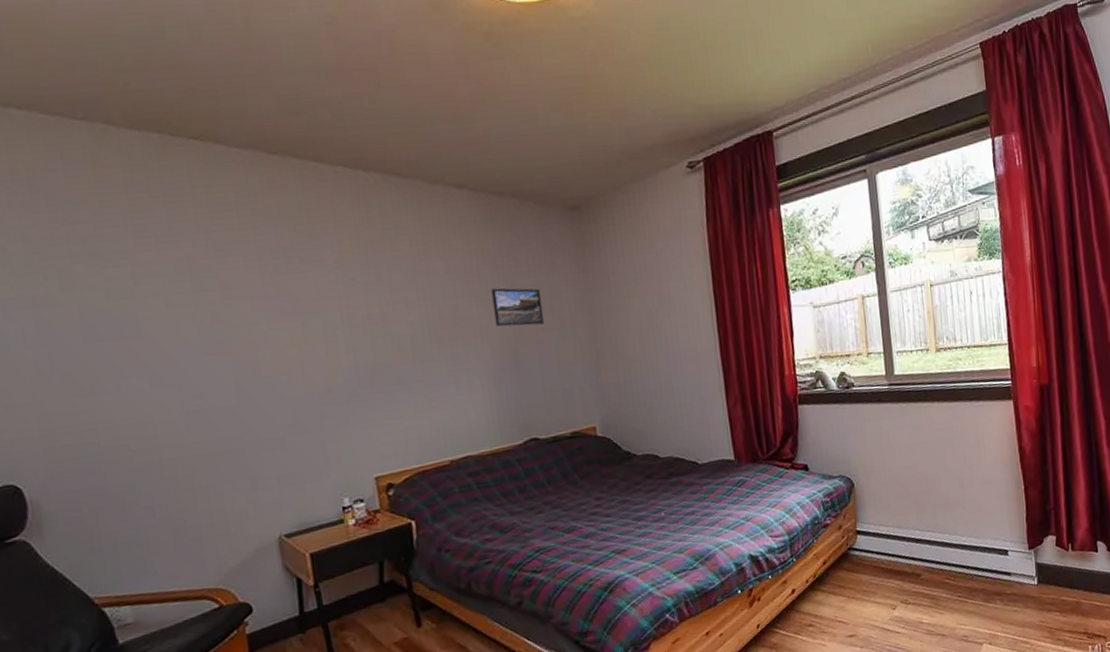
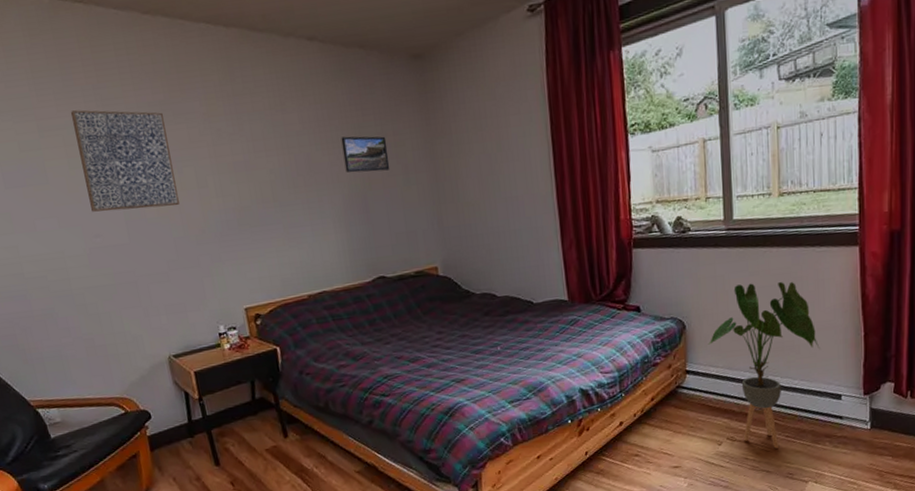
wall art: none [176,255,302,369] -> present [71,110,179,212]
house plant: none [877,435,985,610] -> present [708,281,820,449]

